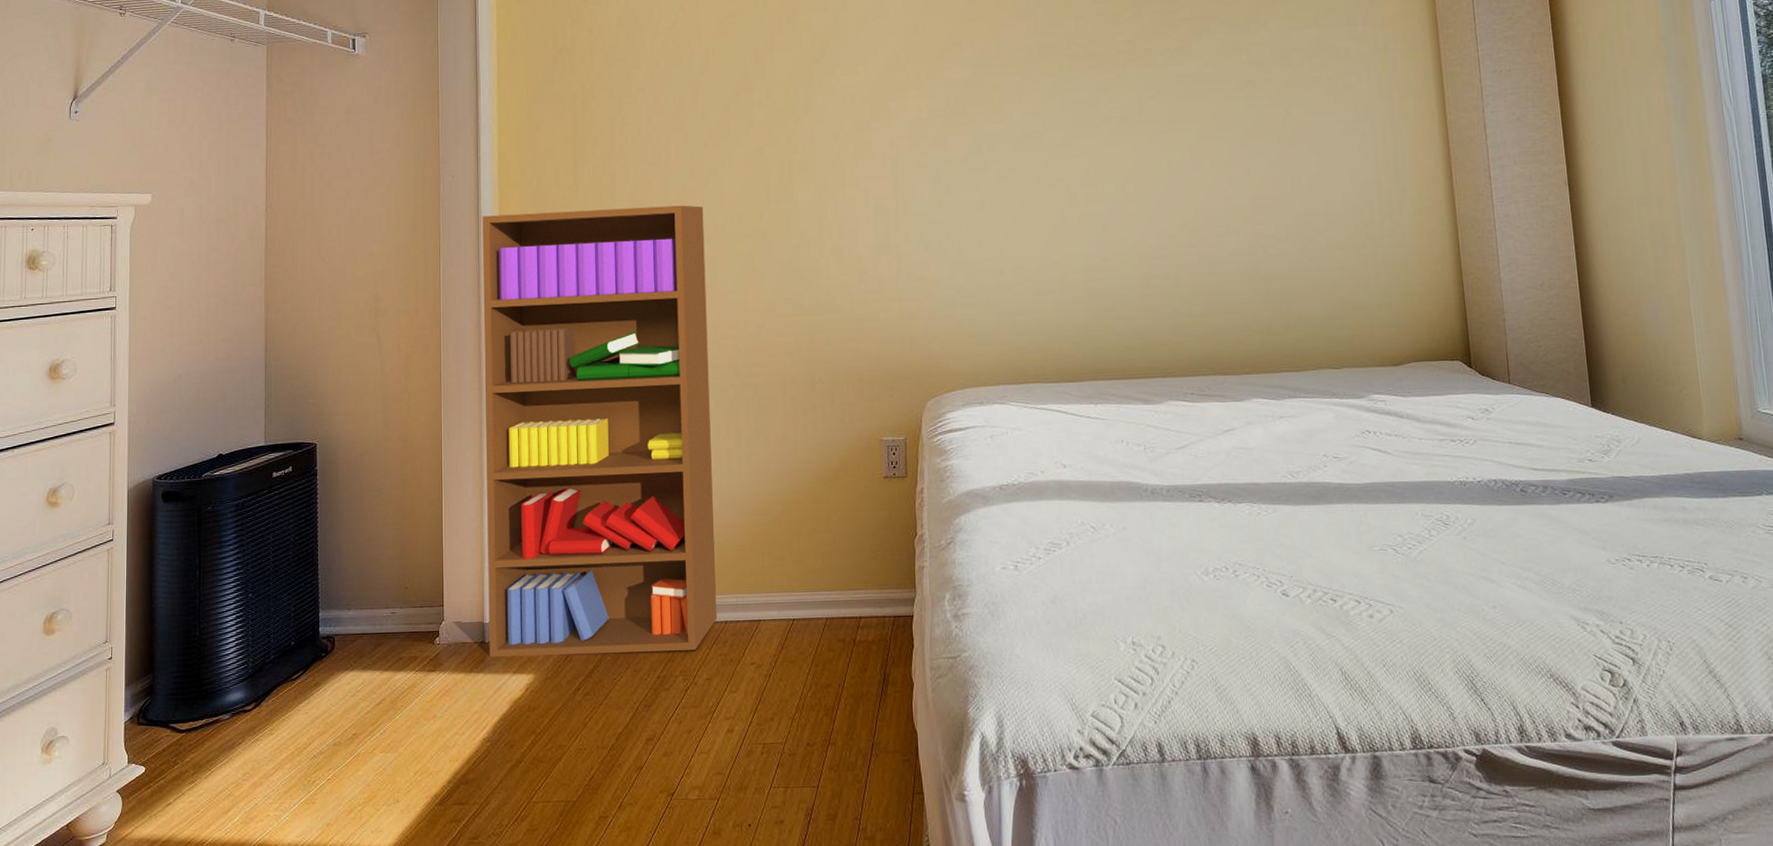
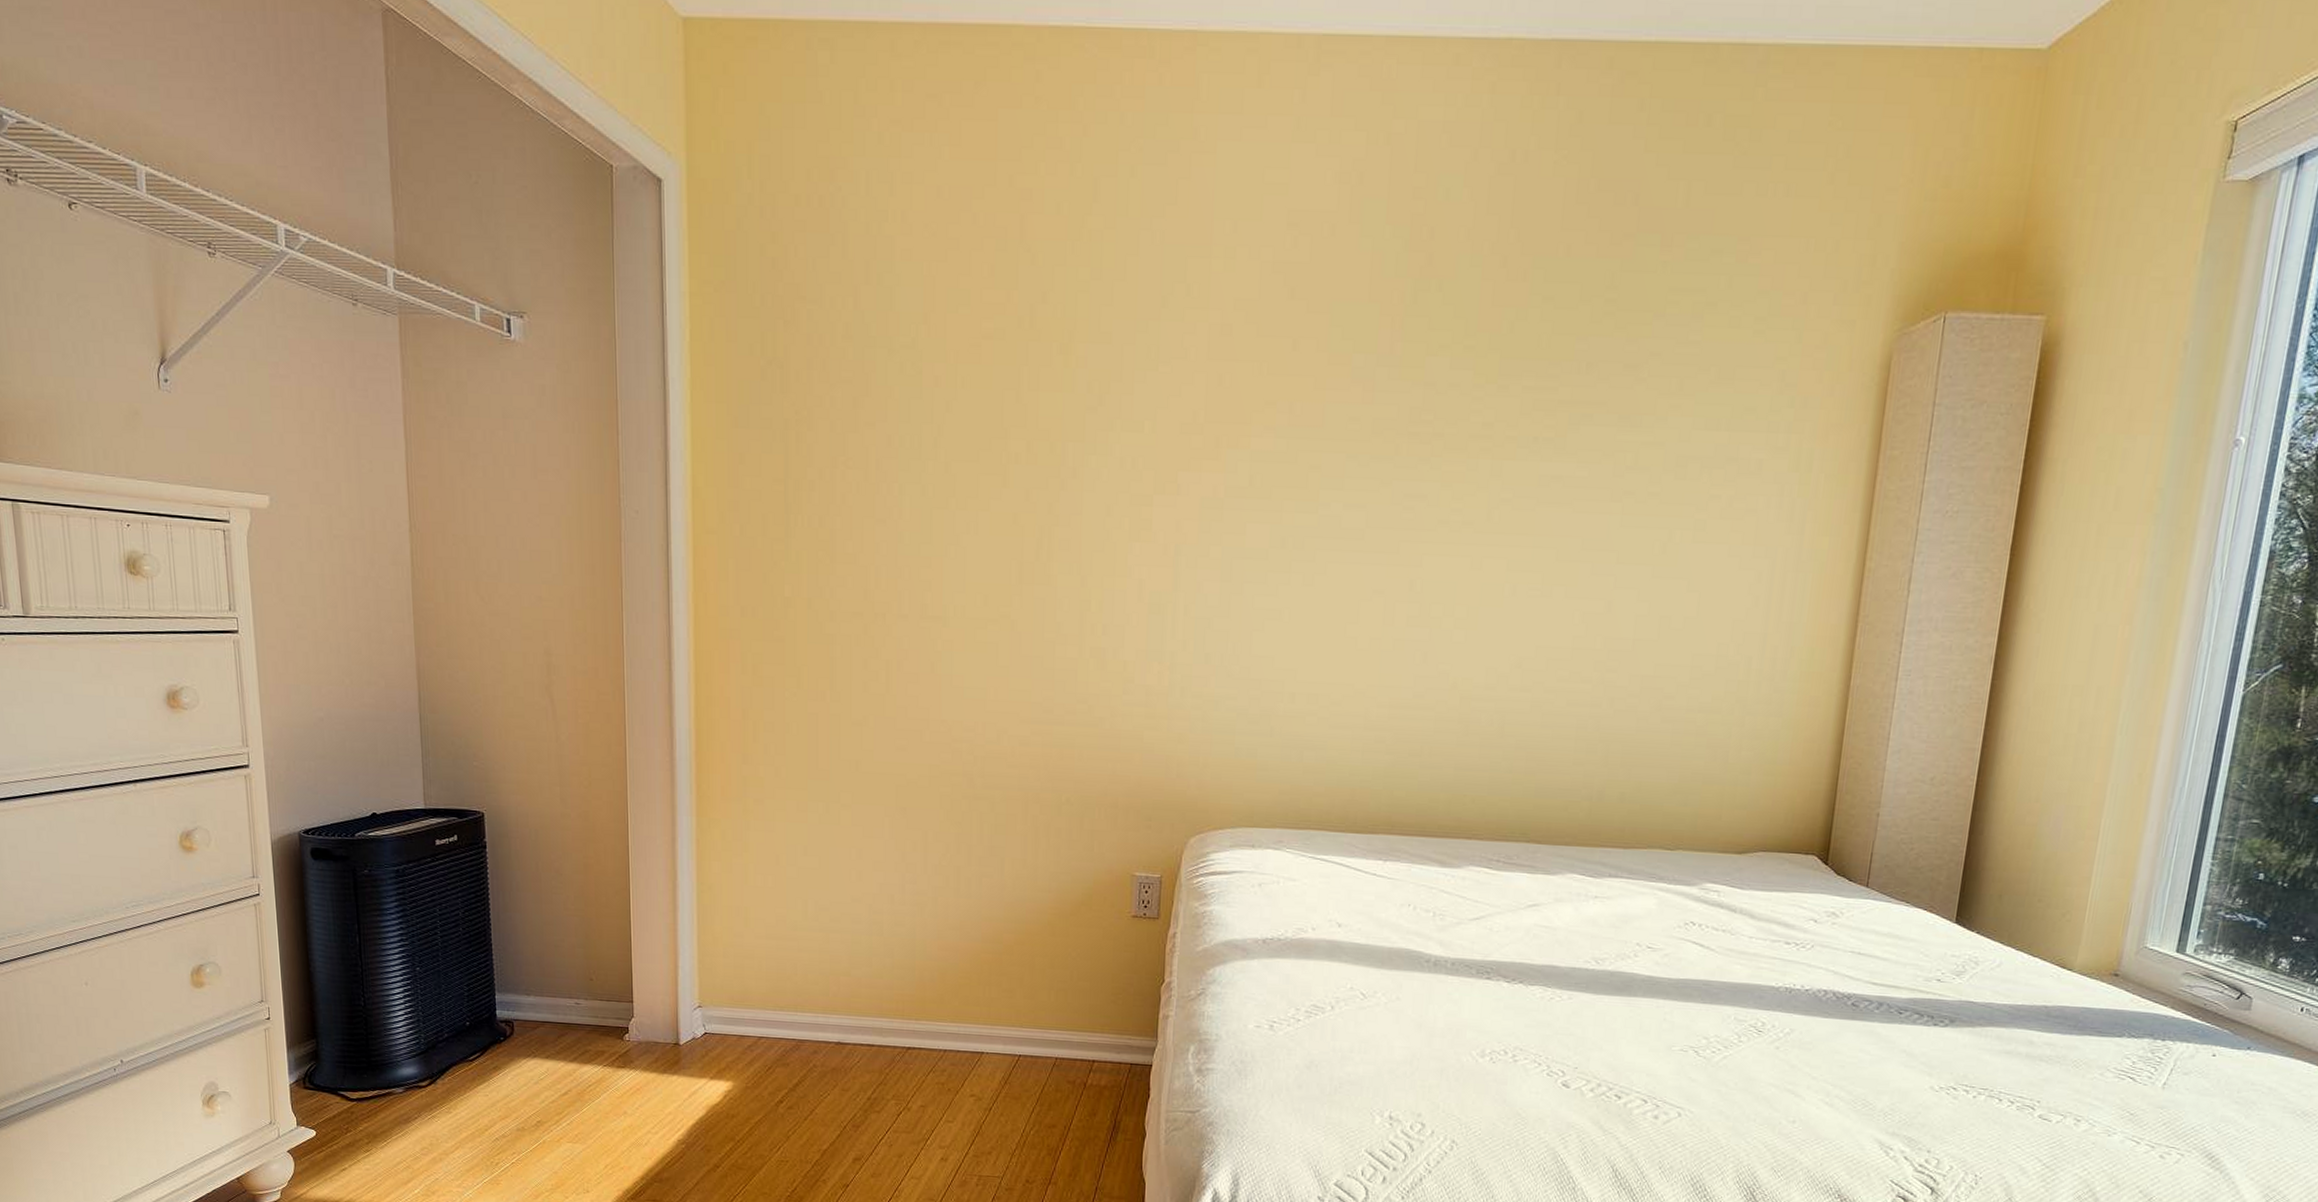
bookshelf: present [482,205,718,657] -> none [673,565,941,1075]

